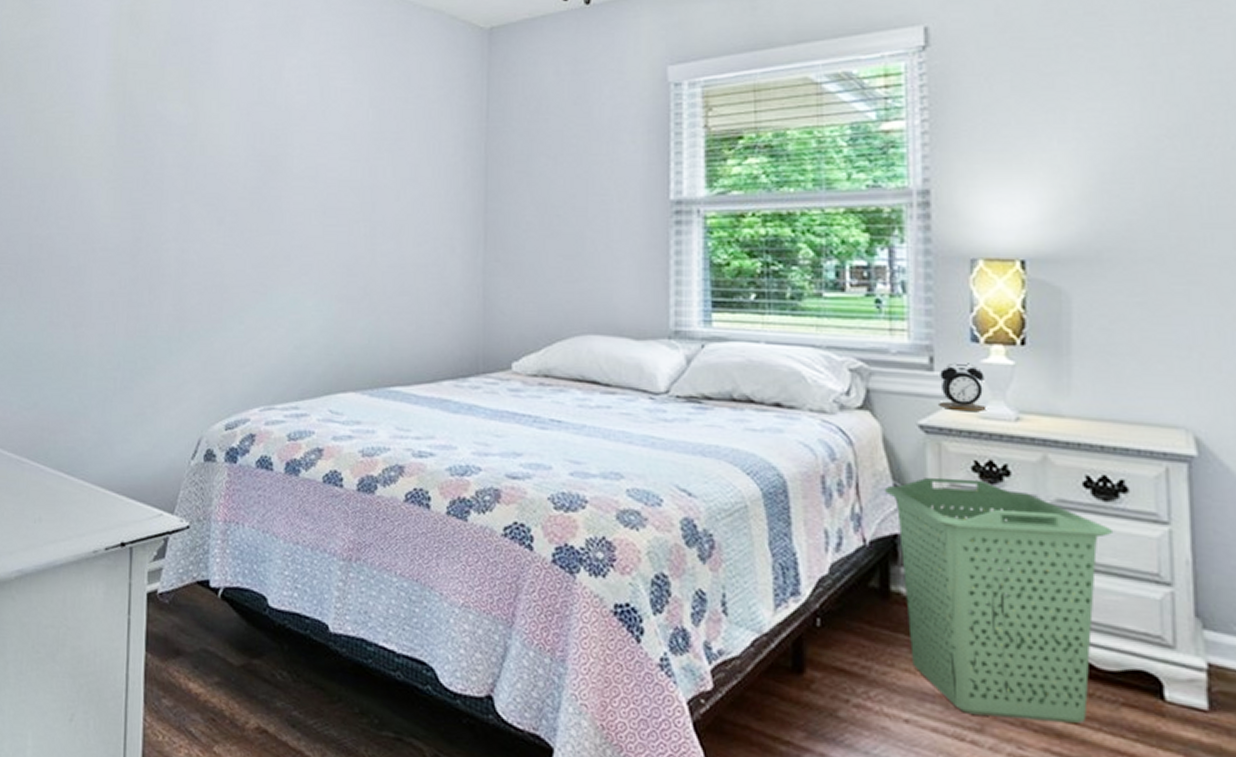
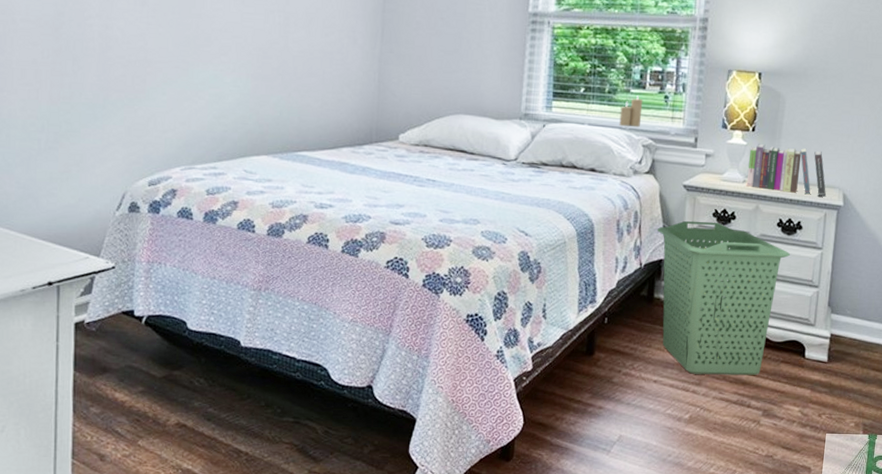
candle: none [810,301,844,345] -> present [619,96,643,128]
alarm clock: present [937,362,989,413] -> none [696,142,728,177]
books: none [1020,362,1163,442] -> present [746,143,826,197]

